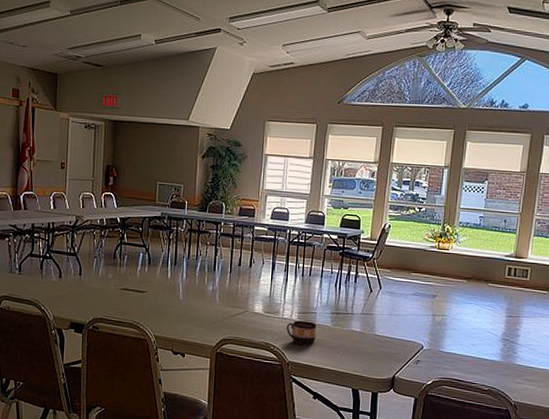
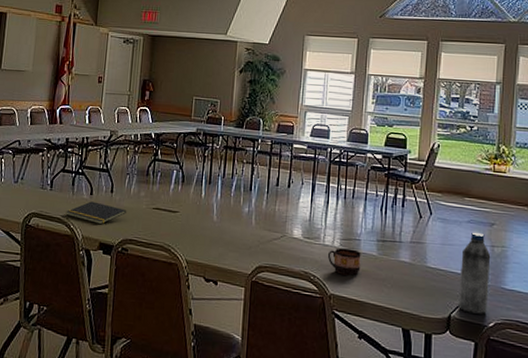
notepad: none [36,284,96,306] -> present [66,201,127,225]
water bottle: none [401,303,432,374] -> present [458,232,491,314]

